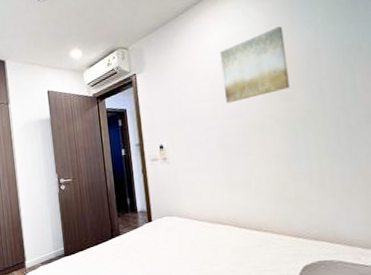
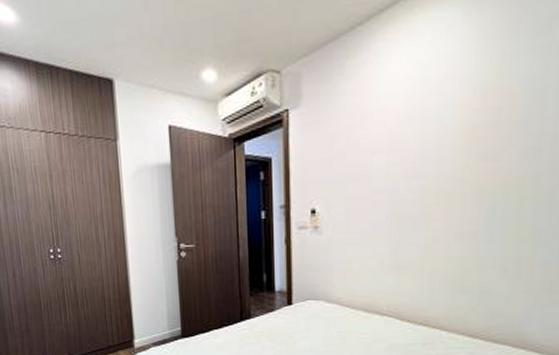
wall art: present [219,26,290,103] -> none [405,52,501,159]

